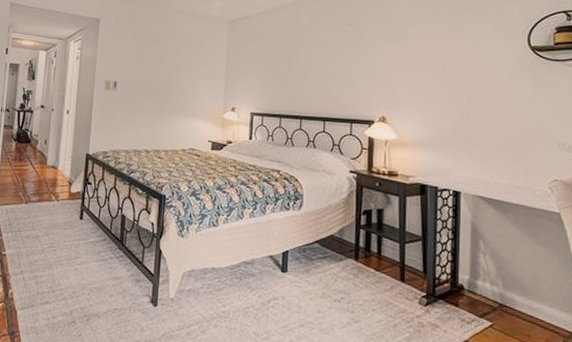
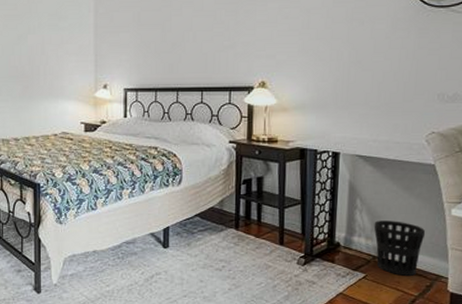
wastebasket: none [499,266,555,330] -> present [374,221,426,276]

